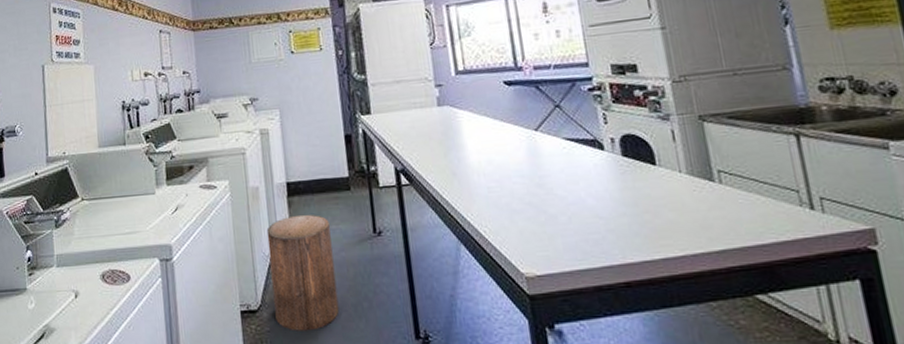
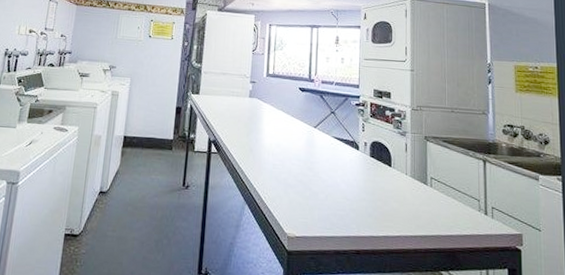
stool: present [266,214,340,331] -> none [92,163,151,257]

